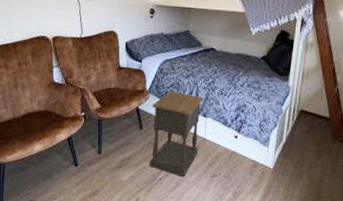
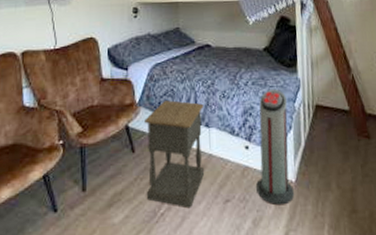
air purifier: none [239,92,276,185] -> present [256,88,295,206]

